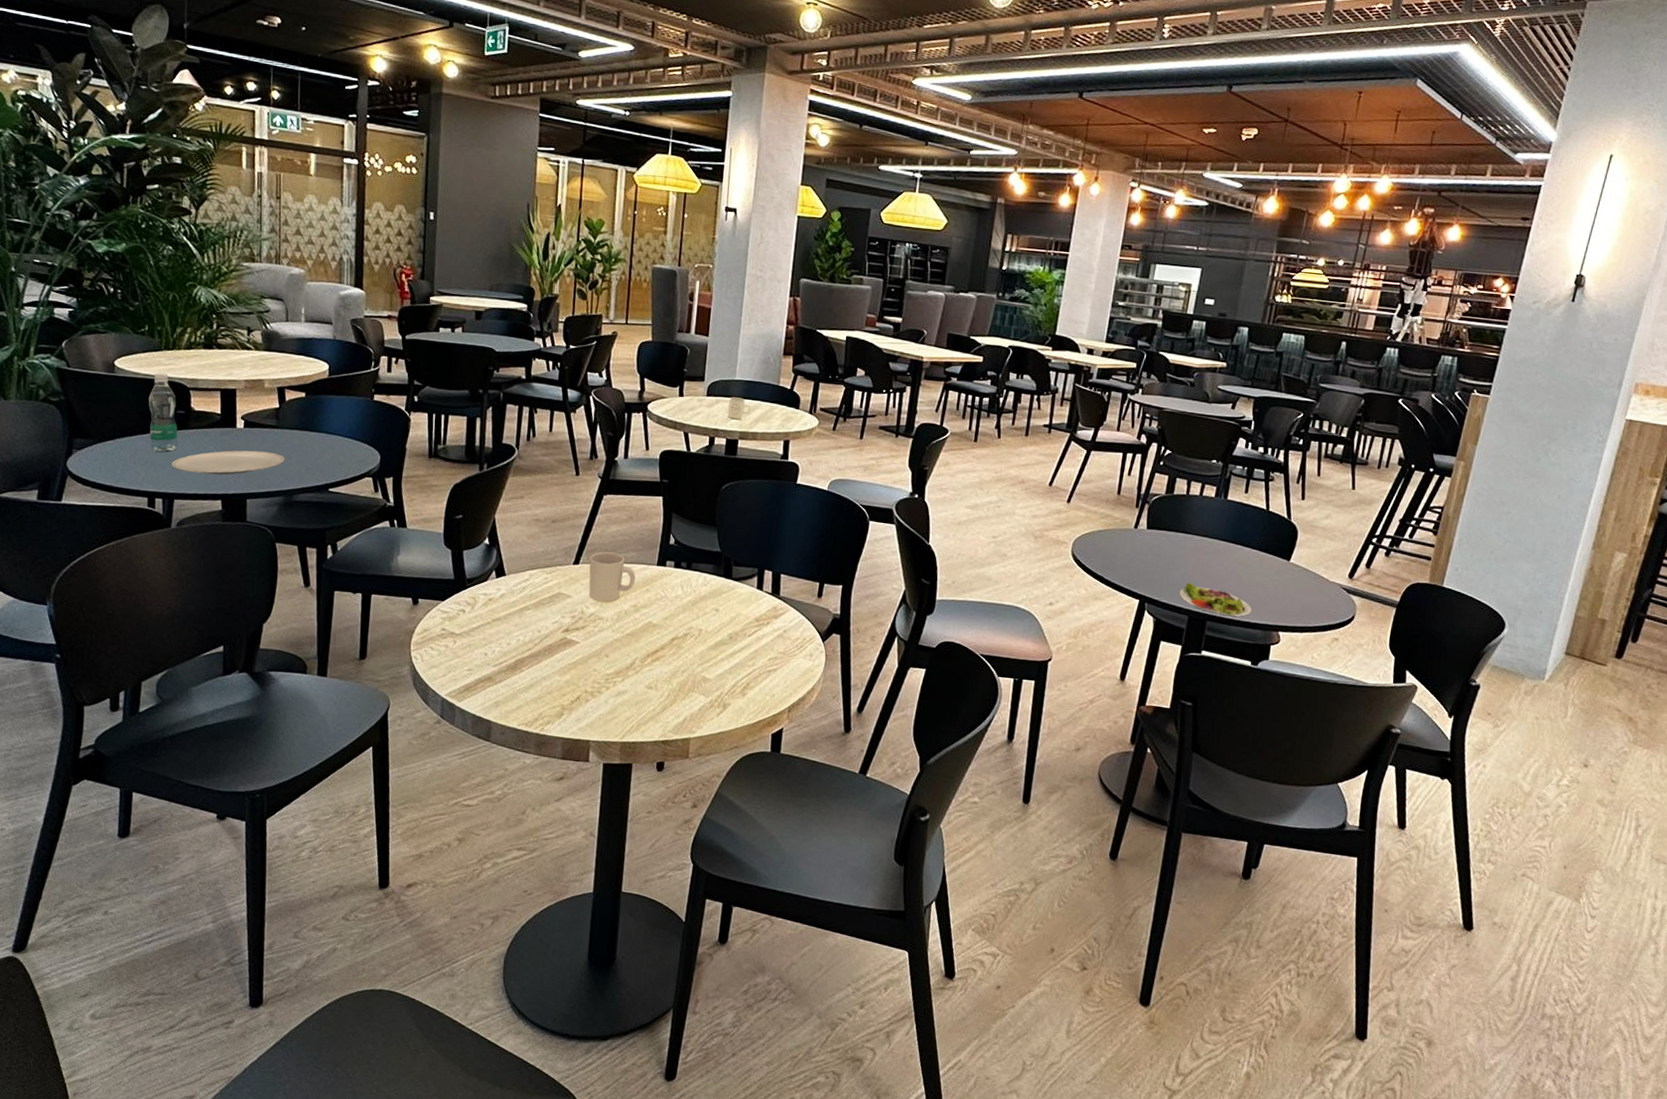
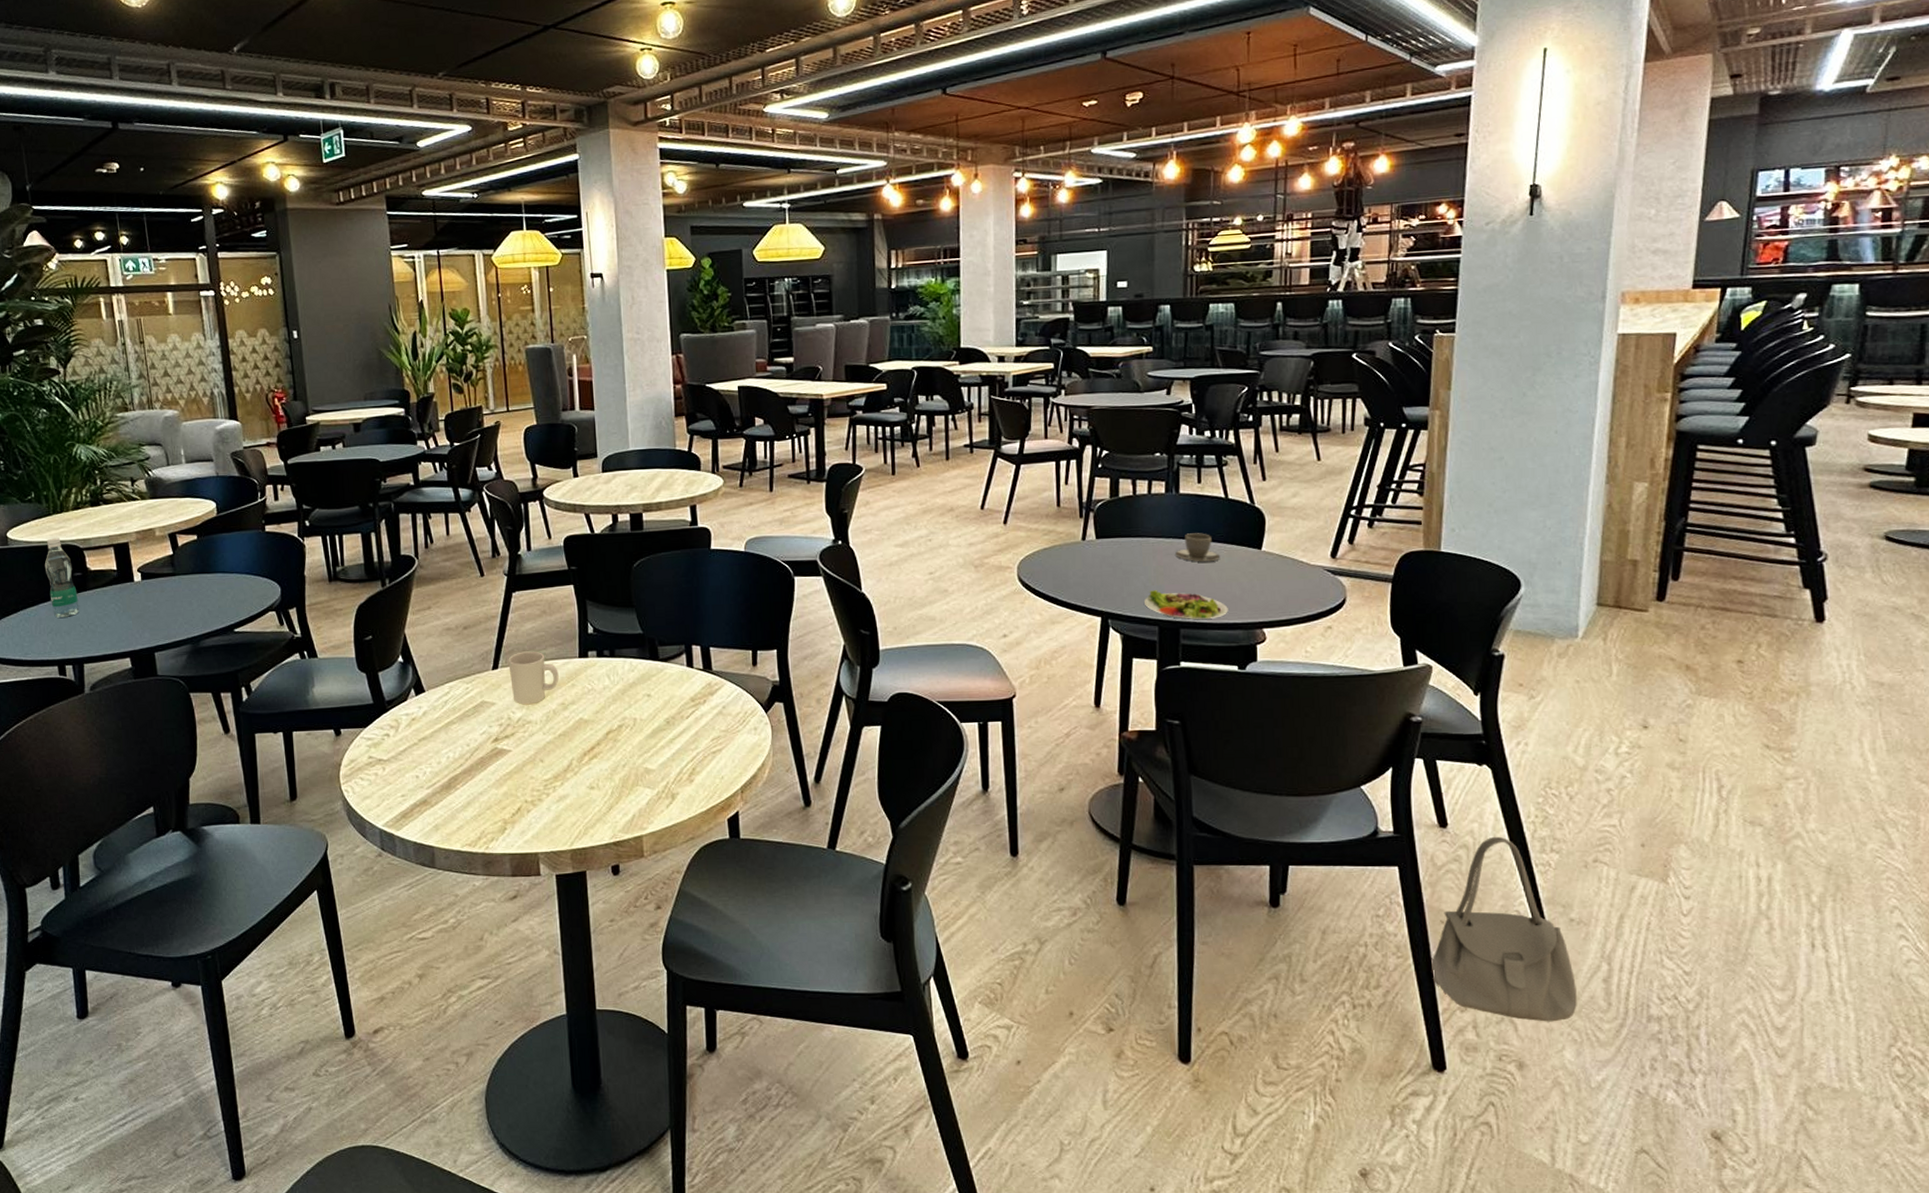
plate: present [172,450,285,475] -> none [76,601,187,634]
mug: present [727,397,751,420] -> none [626,468,650,492]
teacup: none [1214,536,1253,565] -> present [1175,533,1221,562]
handbag: none [1369,842,1488,1009] -> present [1431,836,1577,1022]

